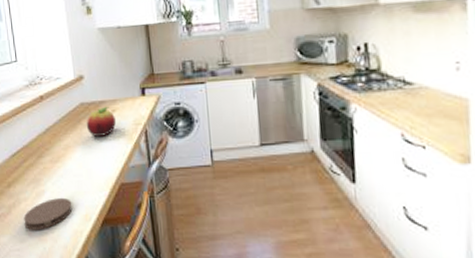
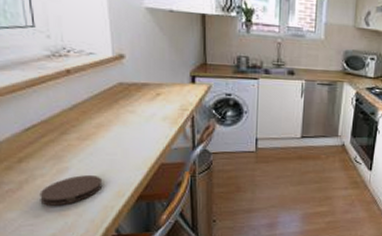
fruit: present [86,106,117,137] -> none [124,89,161,118]

